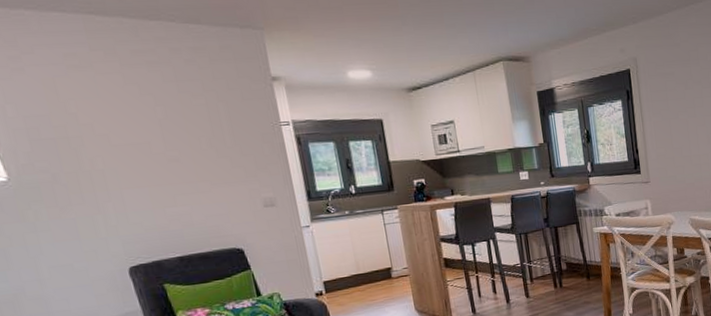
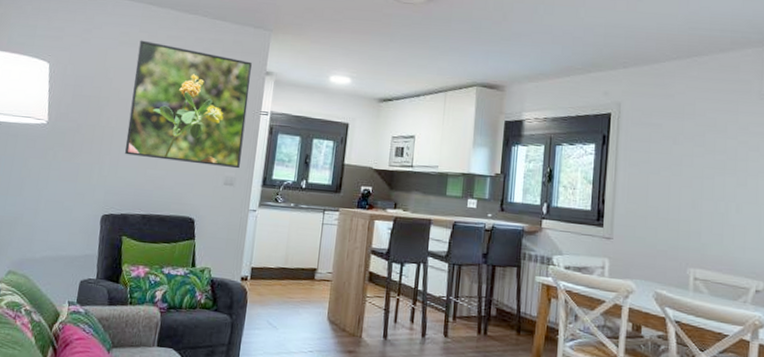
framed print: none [95,60,276,198] -> present [125,40,253,169]

